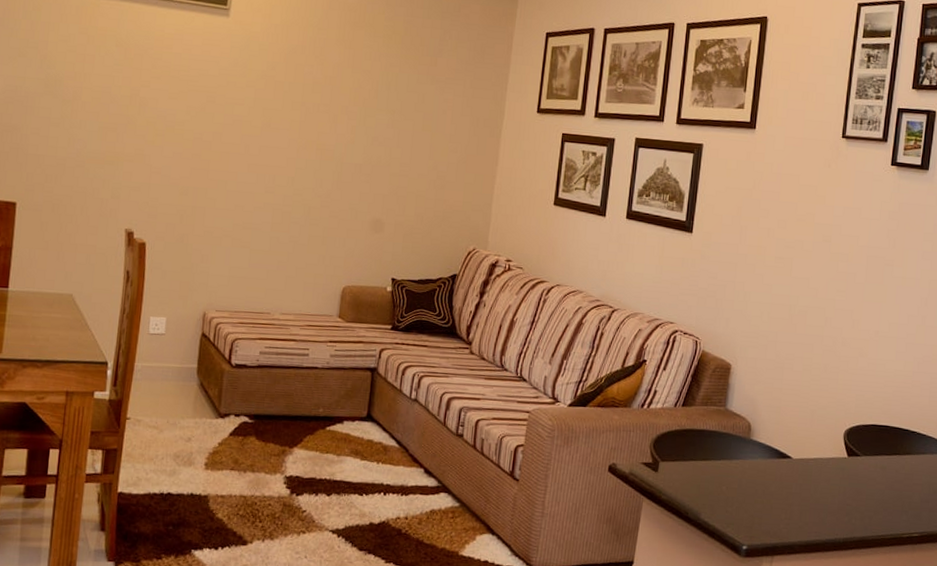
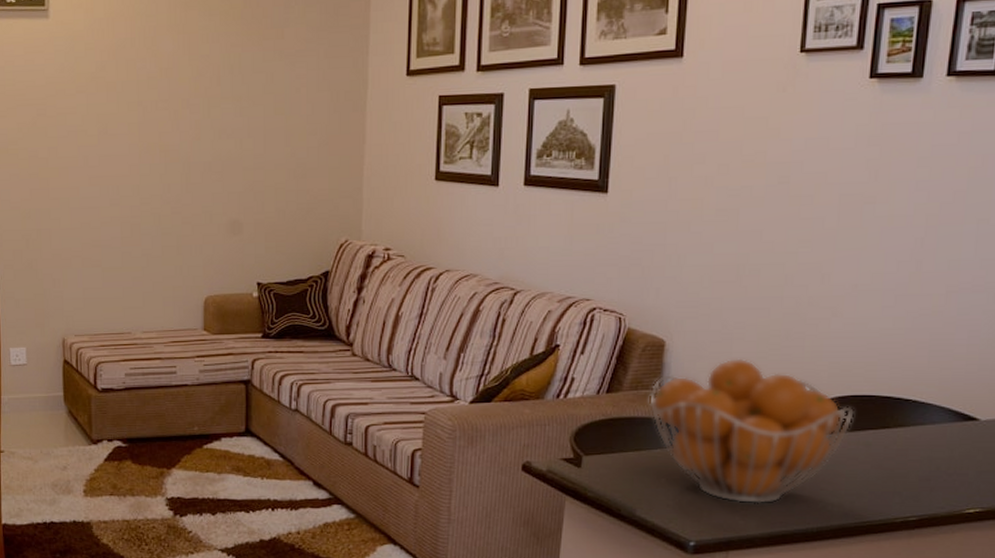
fruit basket: none [716,385,875,515] -> present [649,358,856,504]

